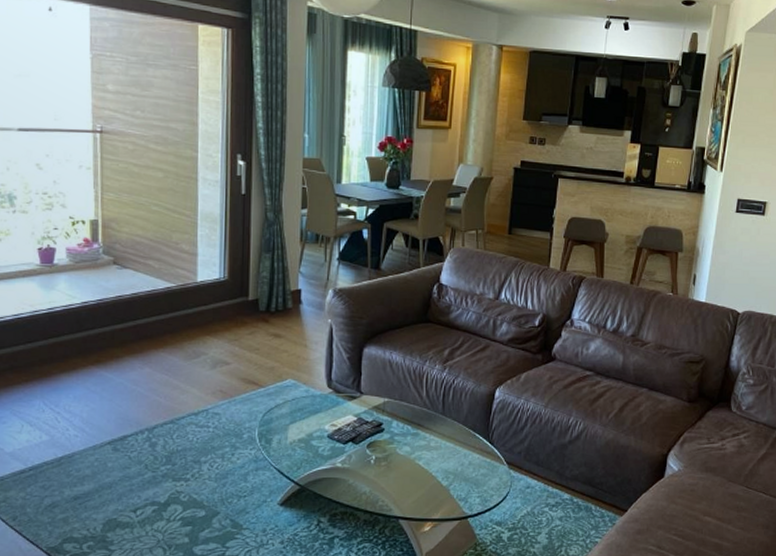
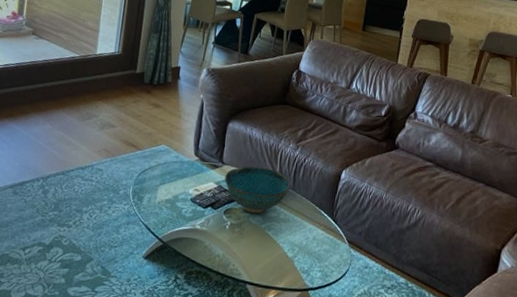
bowl: none [365,393,439,444] -> present [225,166,291,214]

